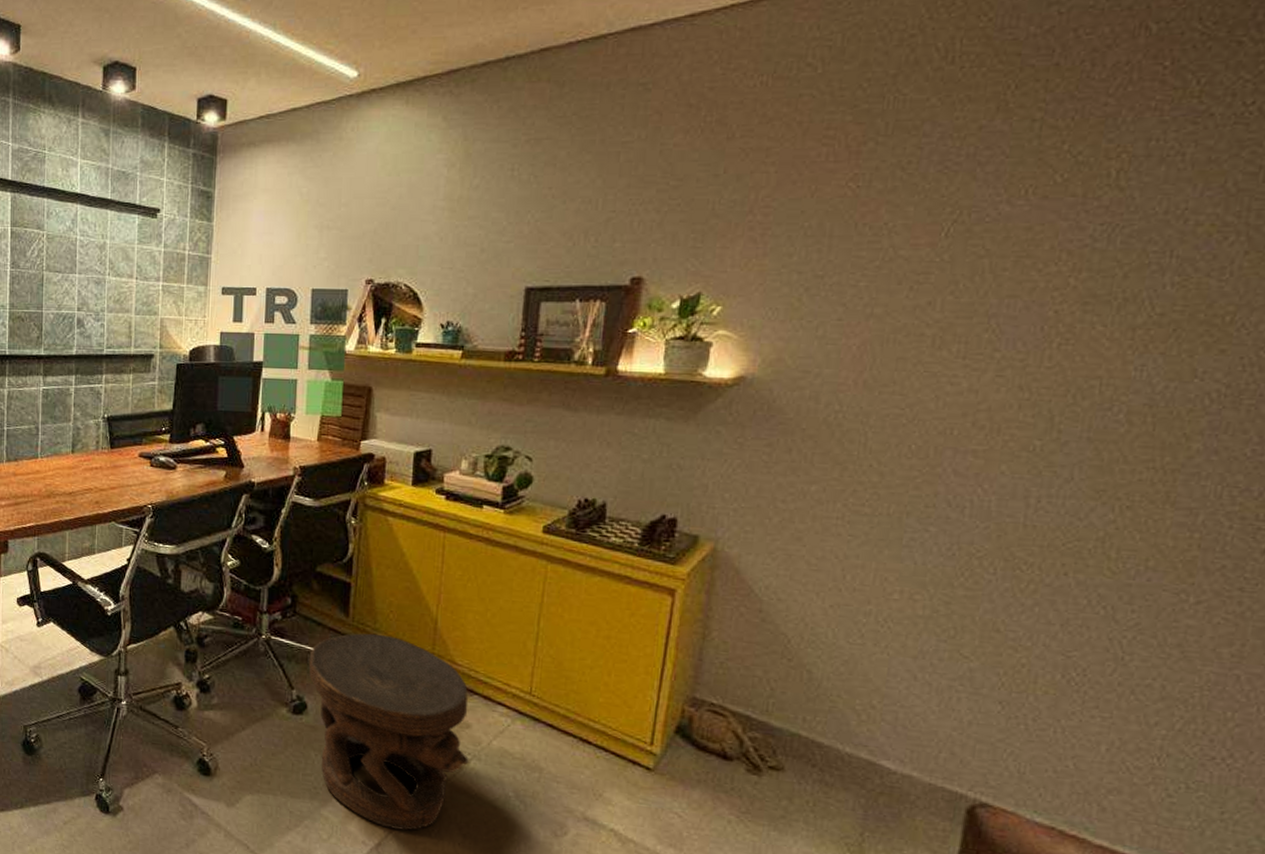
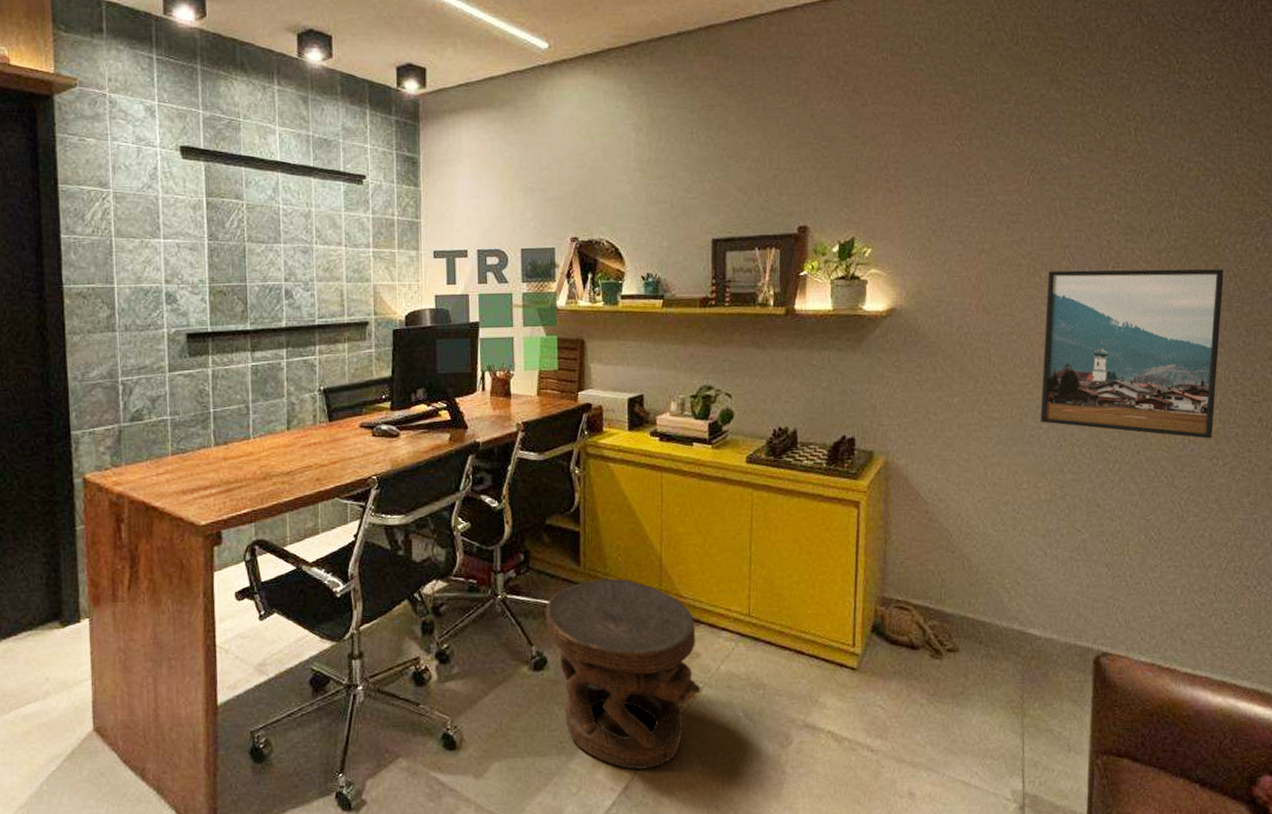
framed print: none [928,344,1234,569] -> present [1041,269,1224,439]

